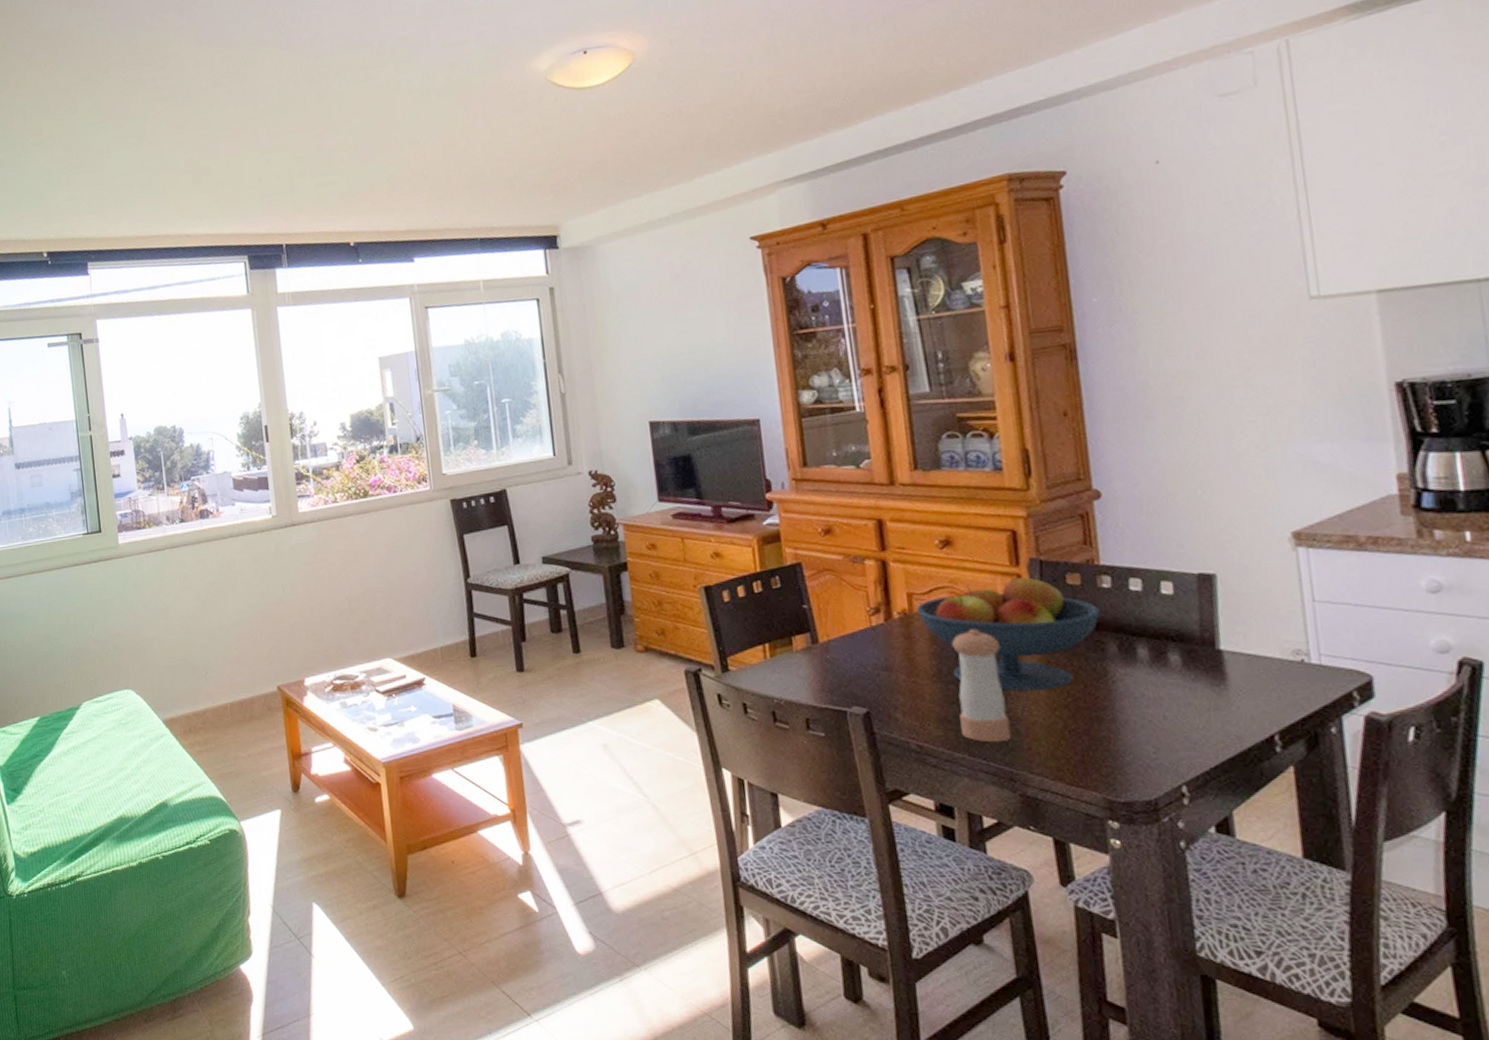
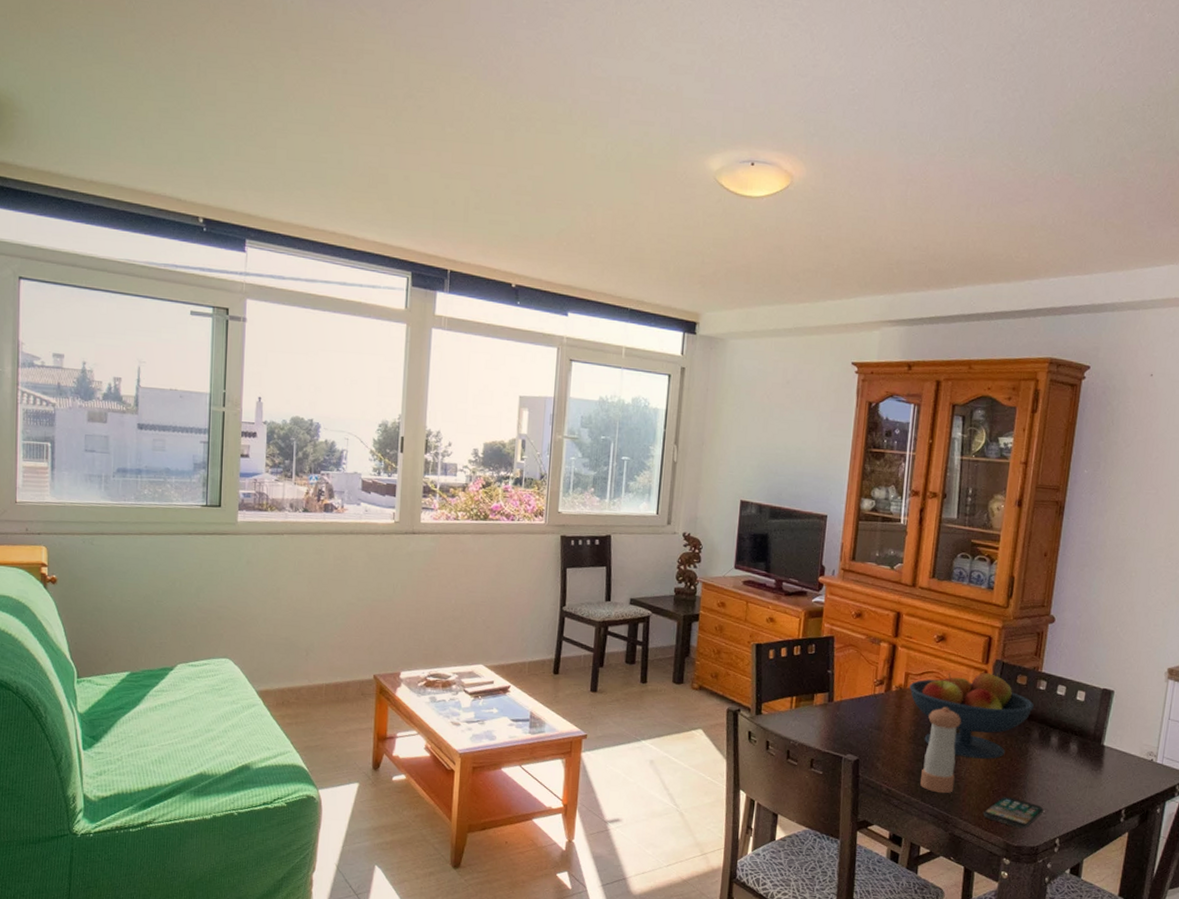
smartphone: none [1061,736,1152,777] -> present [983,796,1044,828]

